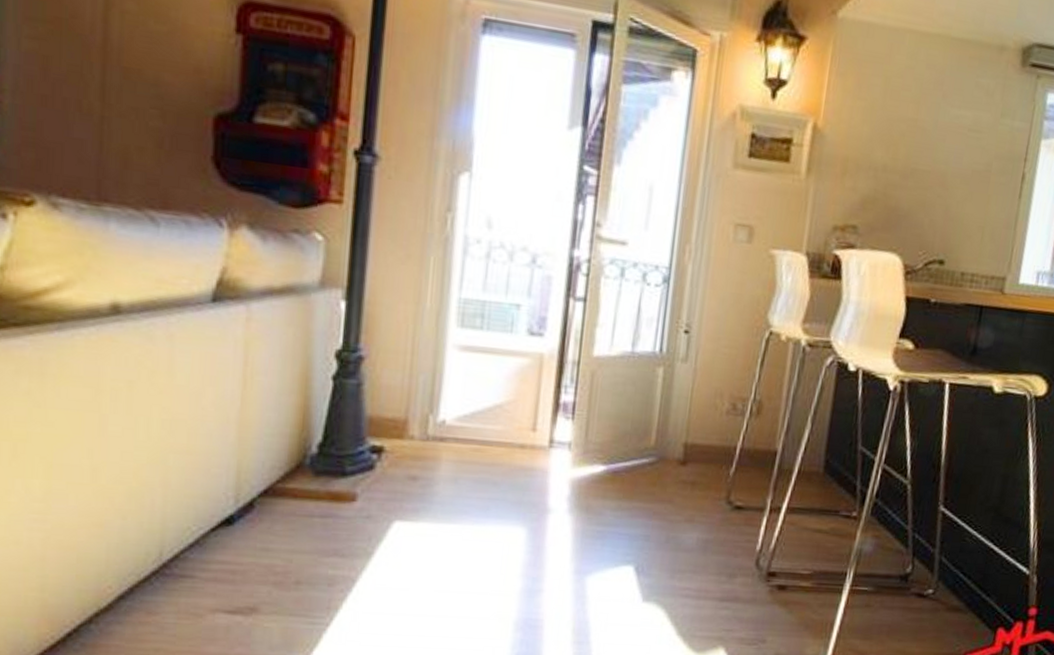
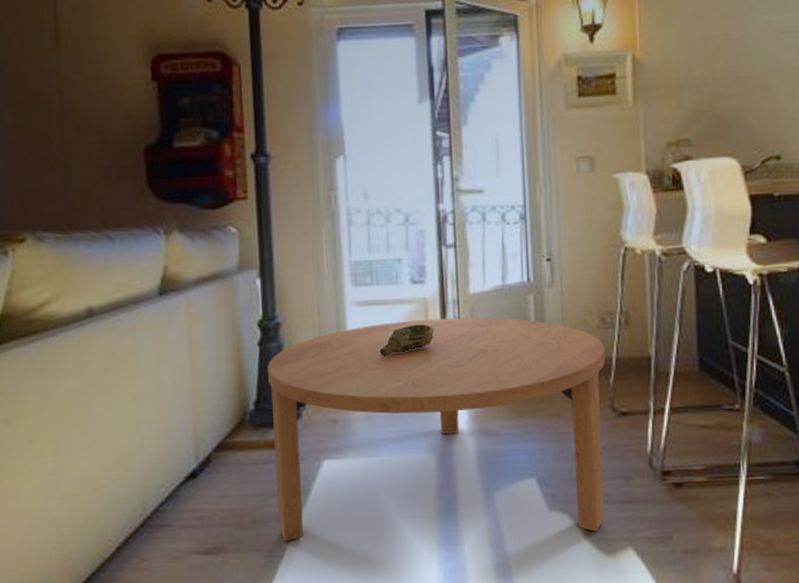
coffee table: none [330,375,731,627] -> present [268,317,605,542]
decorative bowl: none [479,381,548,413] -> present [379,323,435,357]

